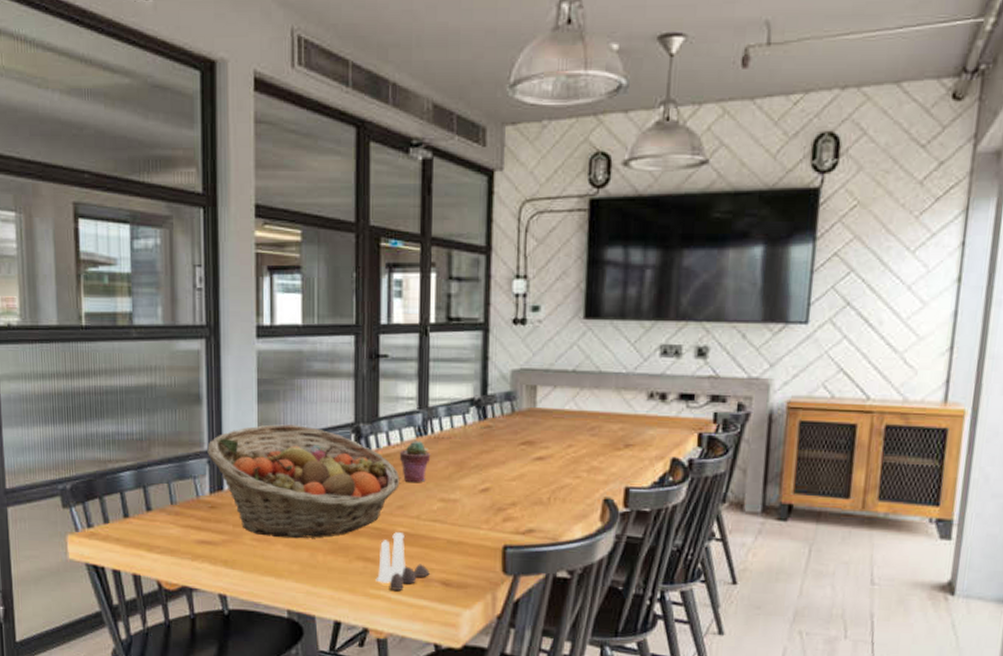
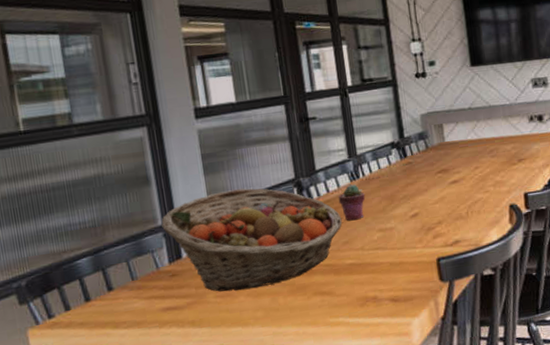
salt and pepper shaker set: present [375,532,430,590] -> none [333,264,380,315]

